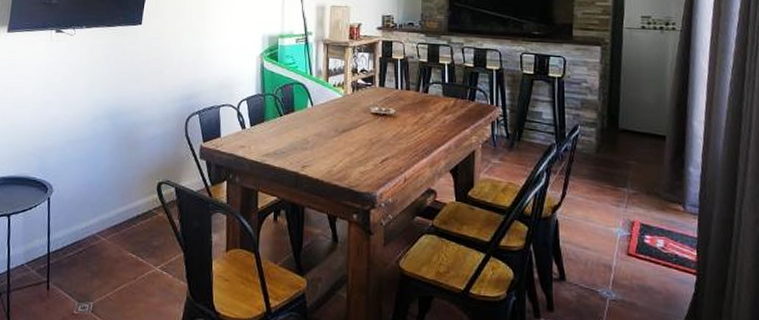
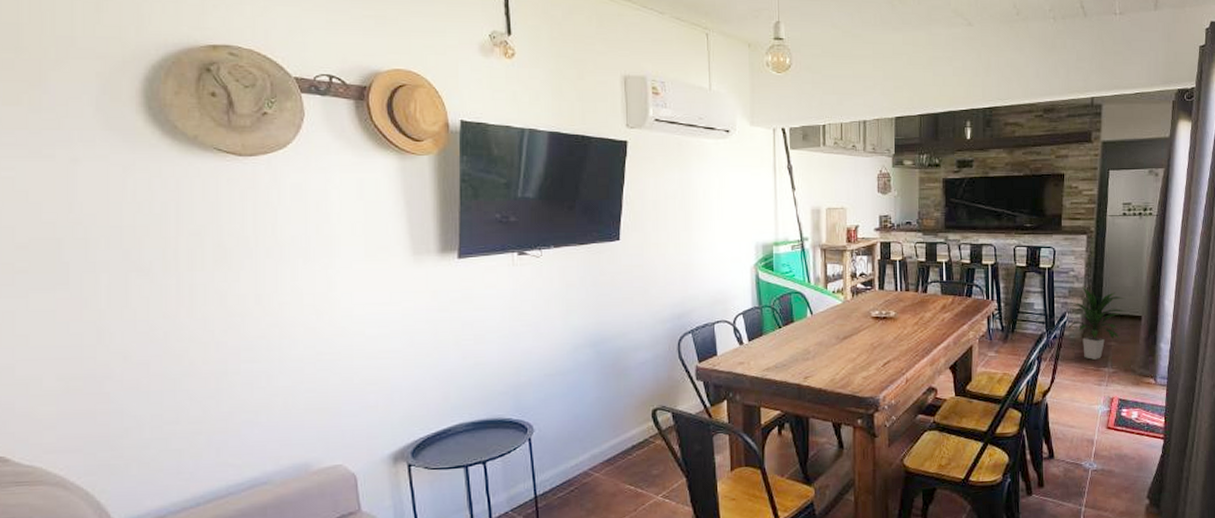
indoor plant: none [578,99,647,178] -> present [1066,286,1126,360]

